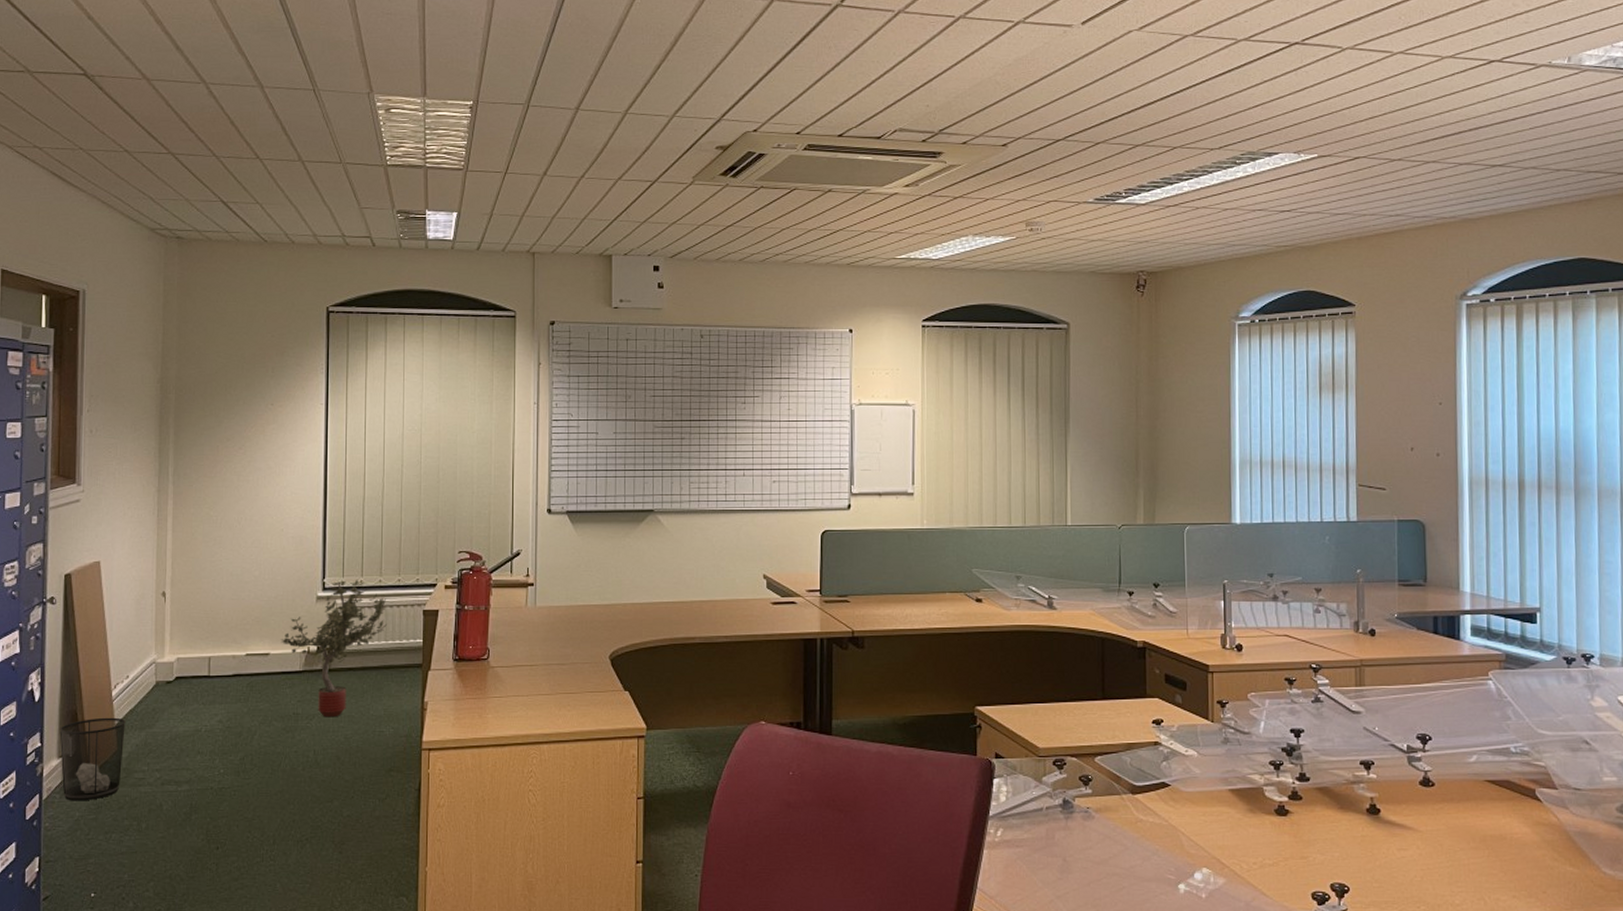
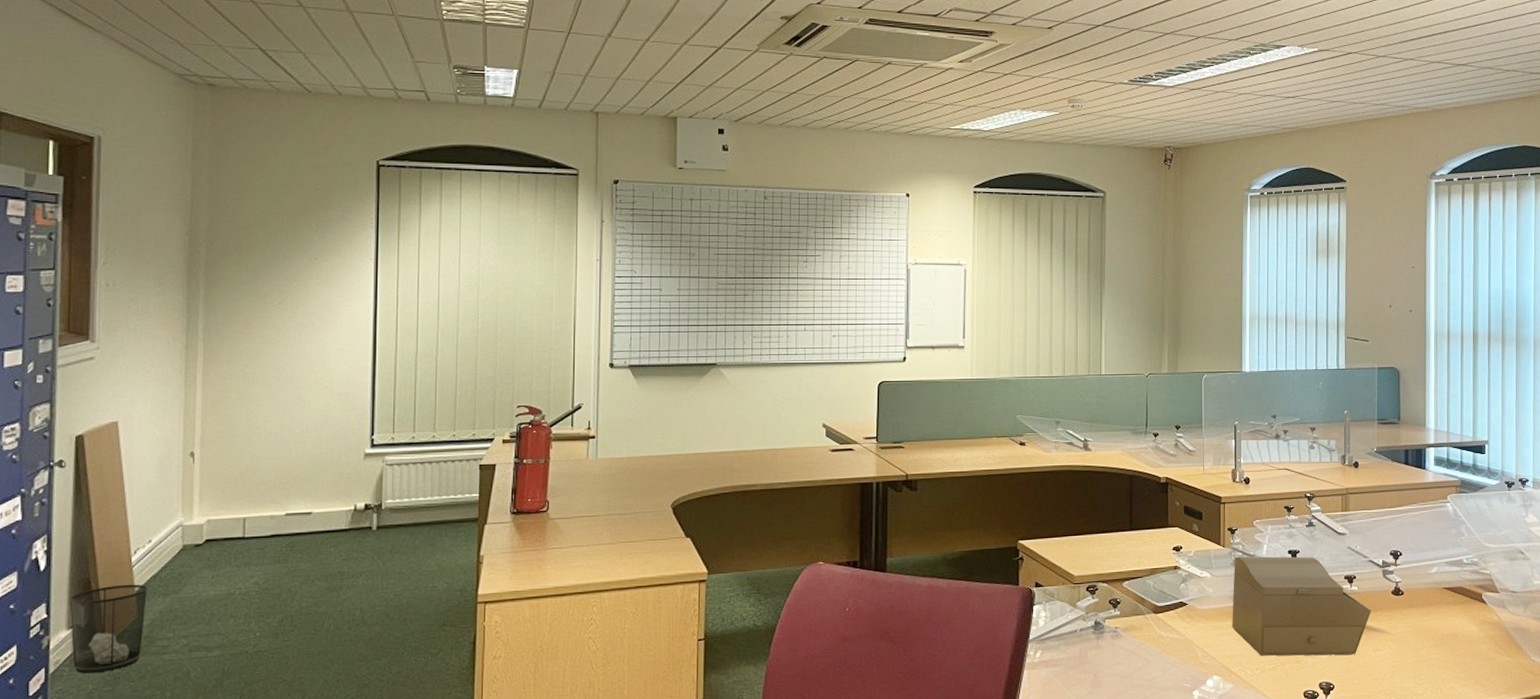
potted tree: present [281,579,387,718] -> none [324,435,441,575]
sewing box: none [1223,733,1395,854] -> present [1232,556,1372,656]

